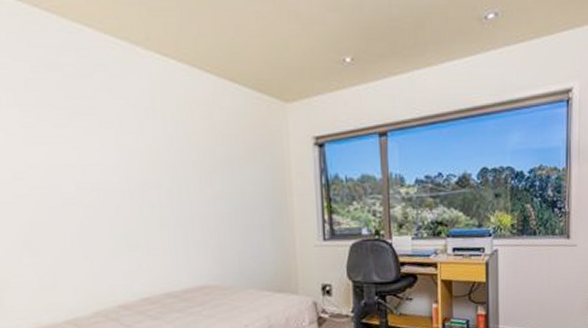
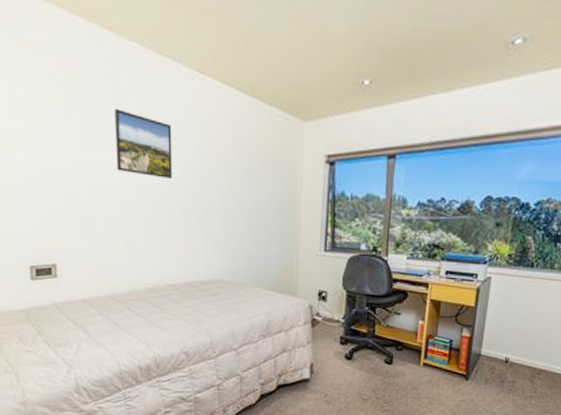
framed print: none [59,100,139,176] -> present [114,109,173,180]

